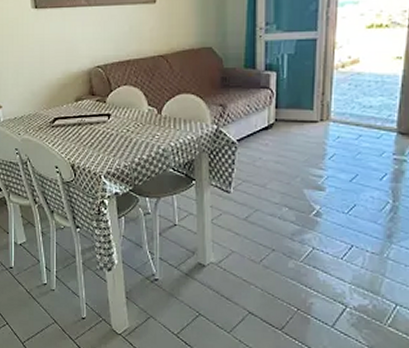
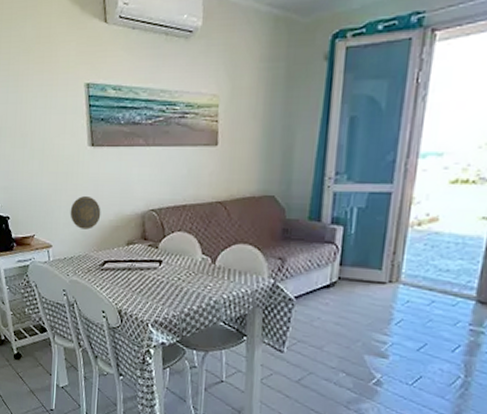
decorative plate: none [17,57,48,89] -> present [70,196,101,230]

